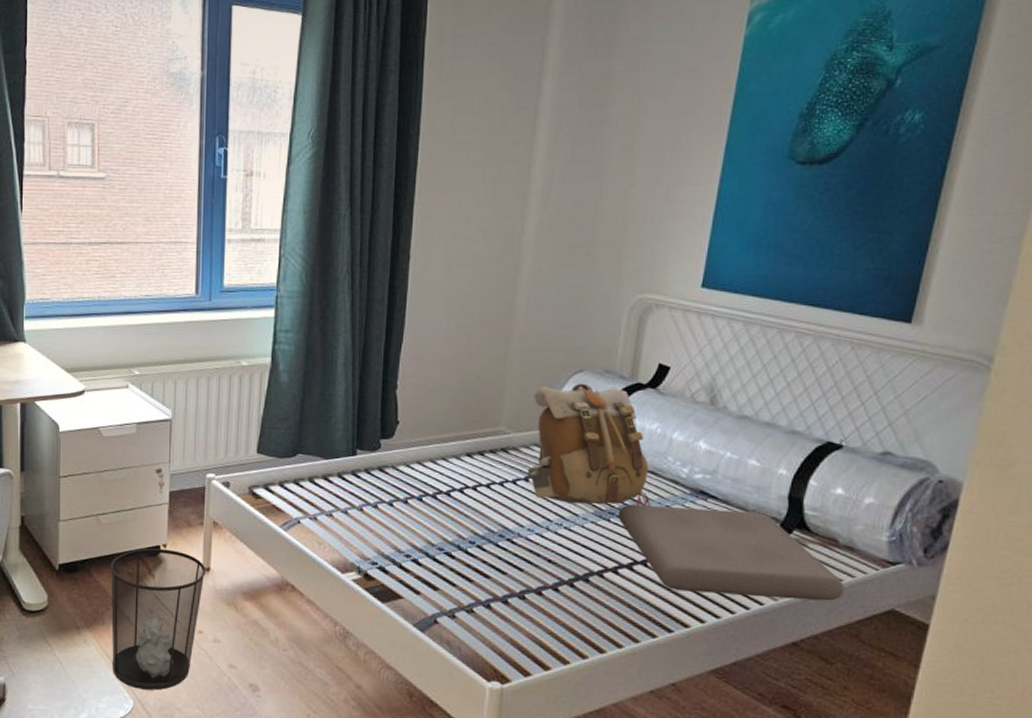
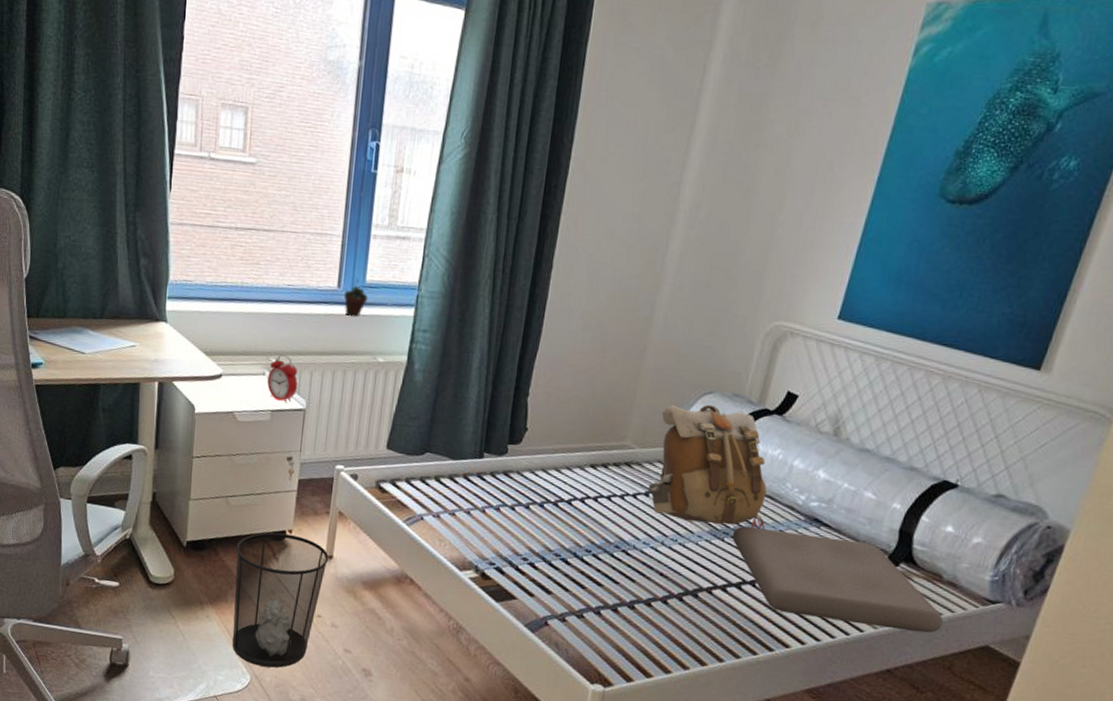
alarm clock: none [131,366,161,414] -> present [267,355,298,403]
succulent plant: none [202,284,226,323] -> present [343,278,367,318]

